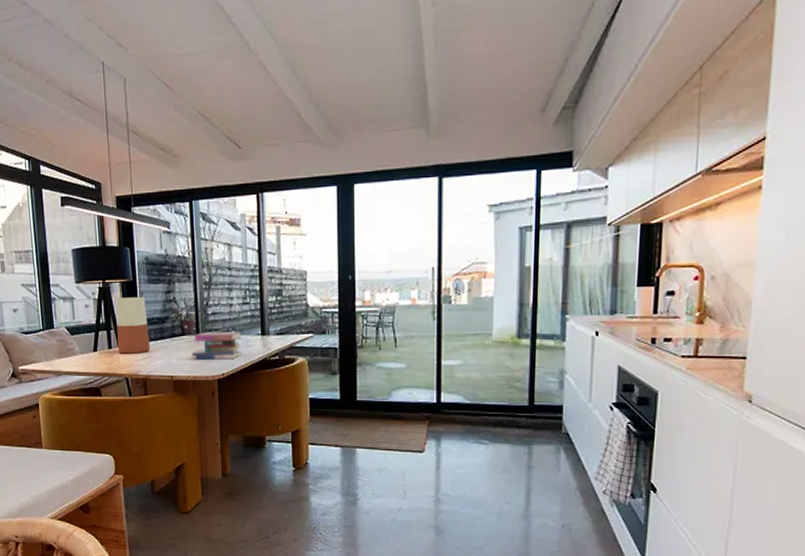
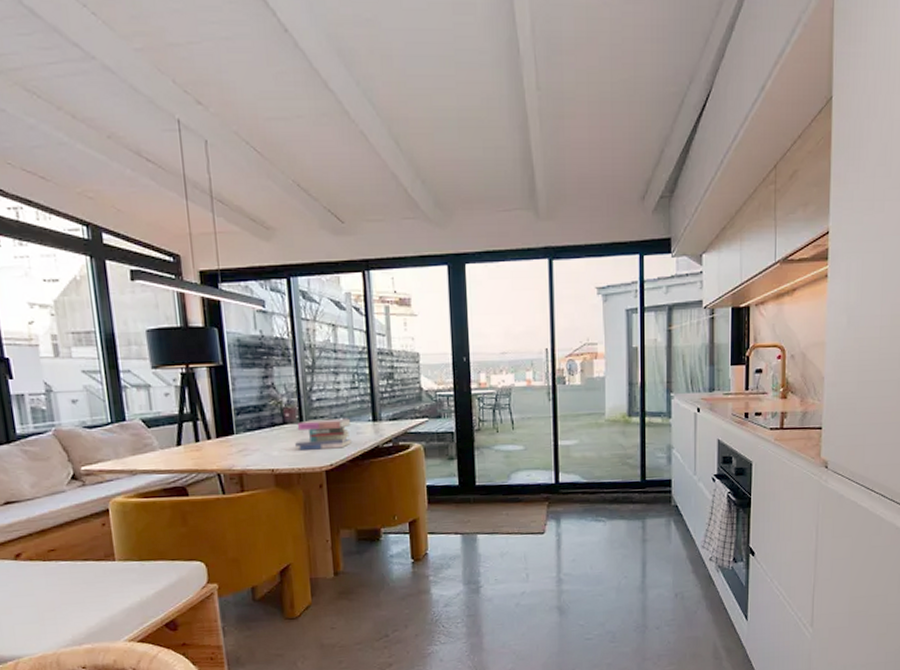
vase: present [115,297,150,354] -> none [202,383,246,447]

